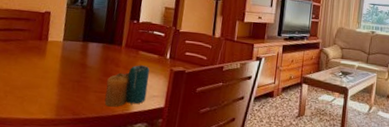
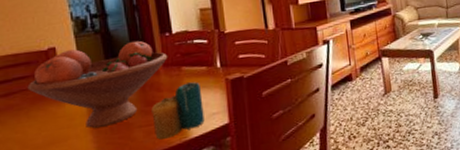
fruit bowl: none [22,16,132,85] -> present [27,40,168,129]

